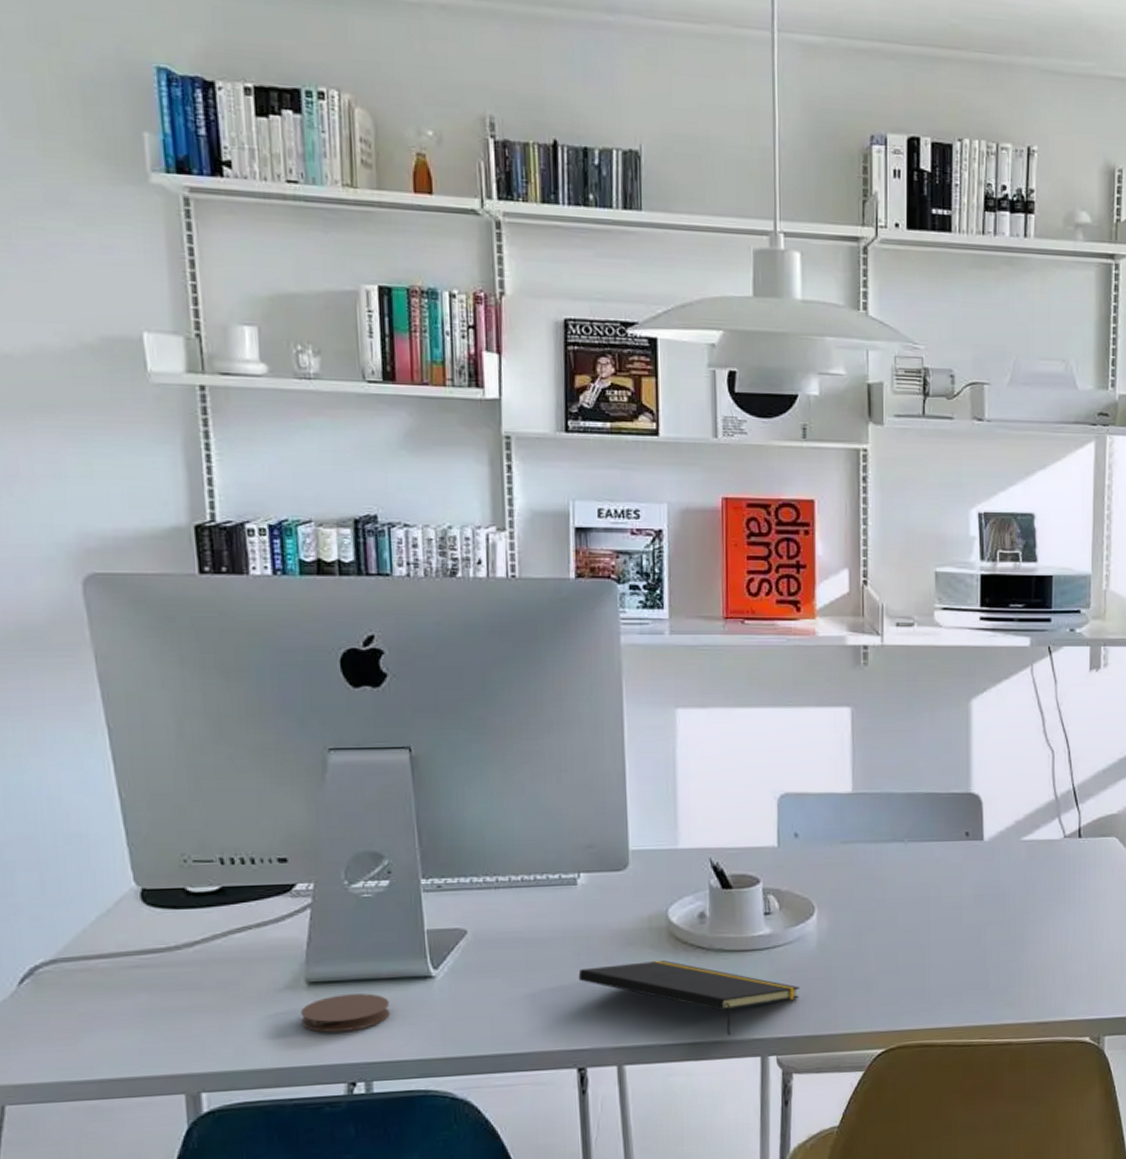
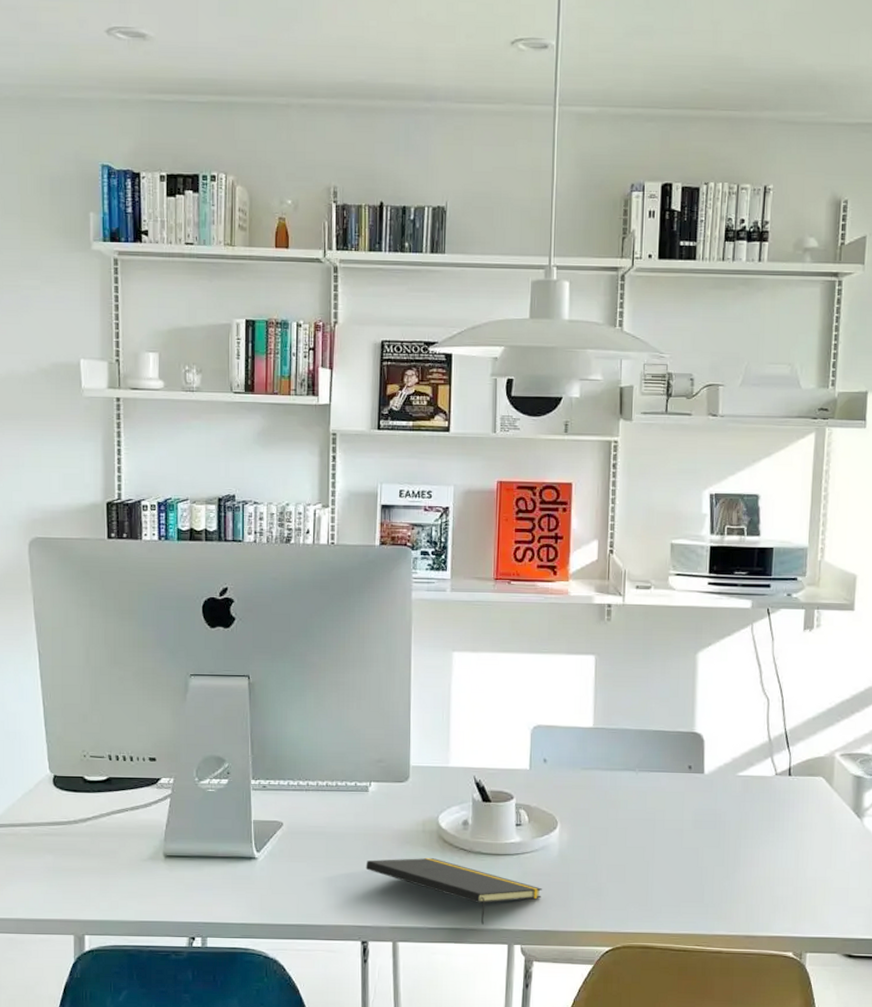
coaster: present [301,993,391,1033] -> none [159,867,223,896]

